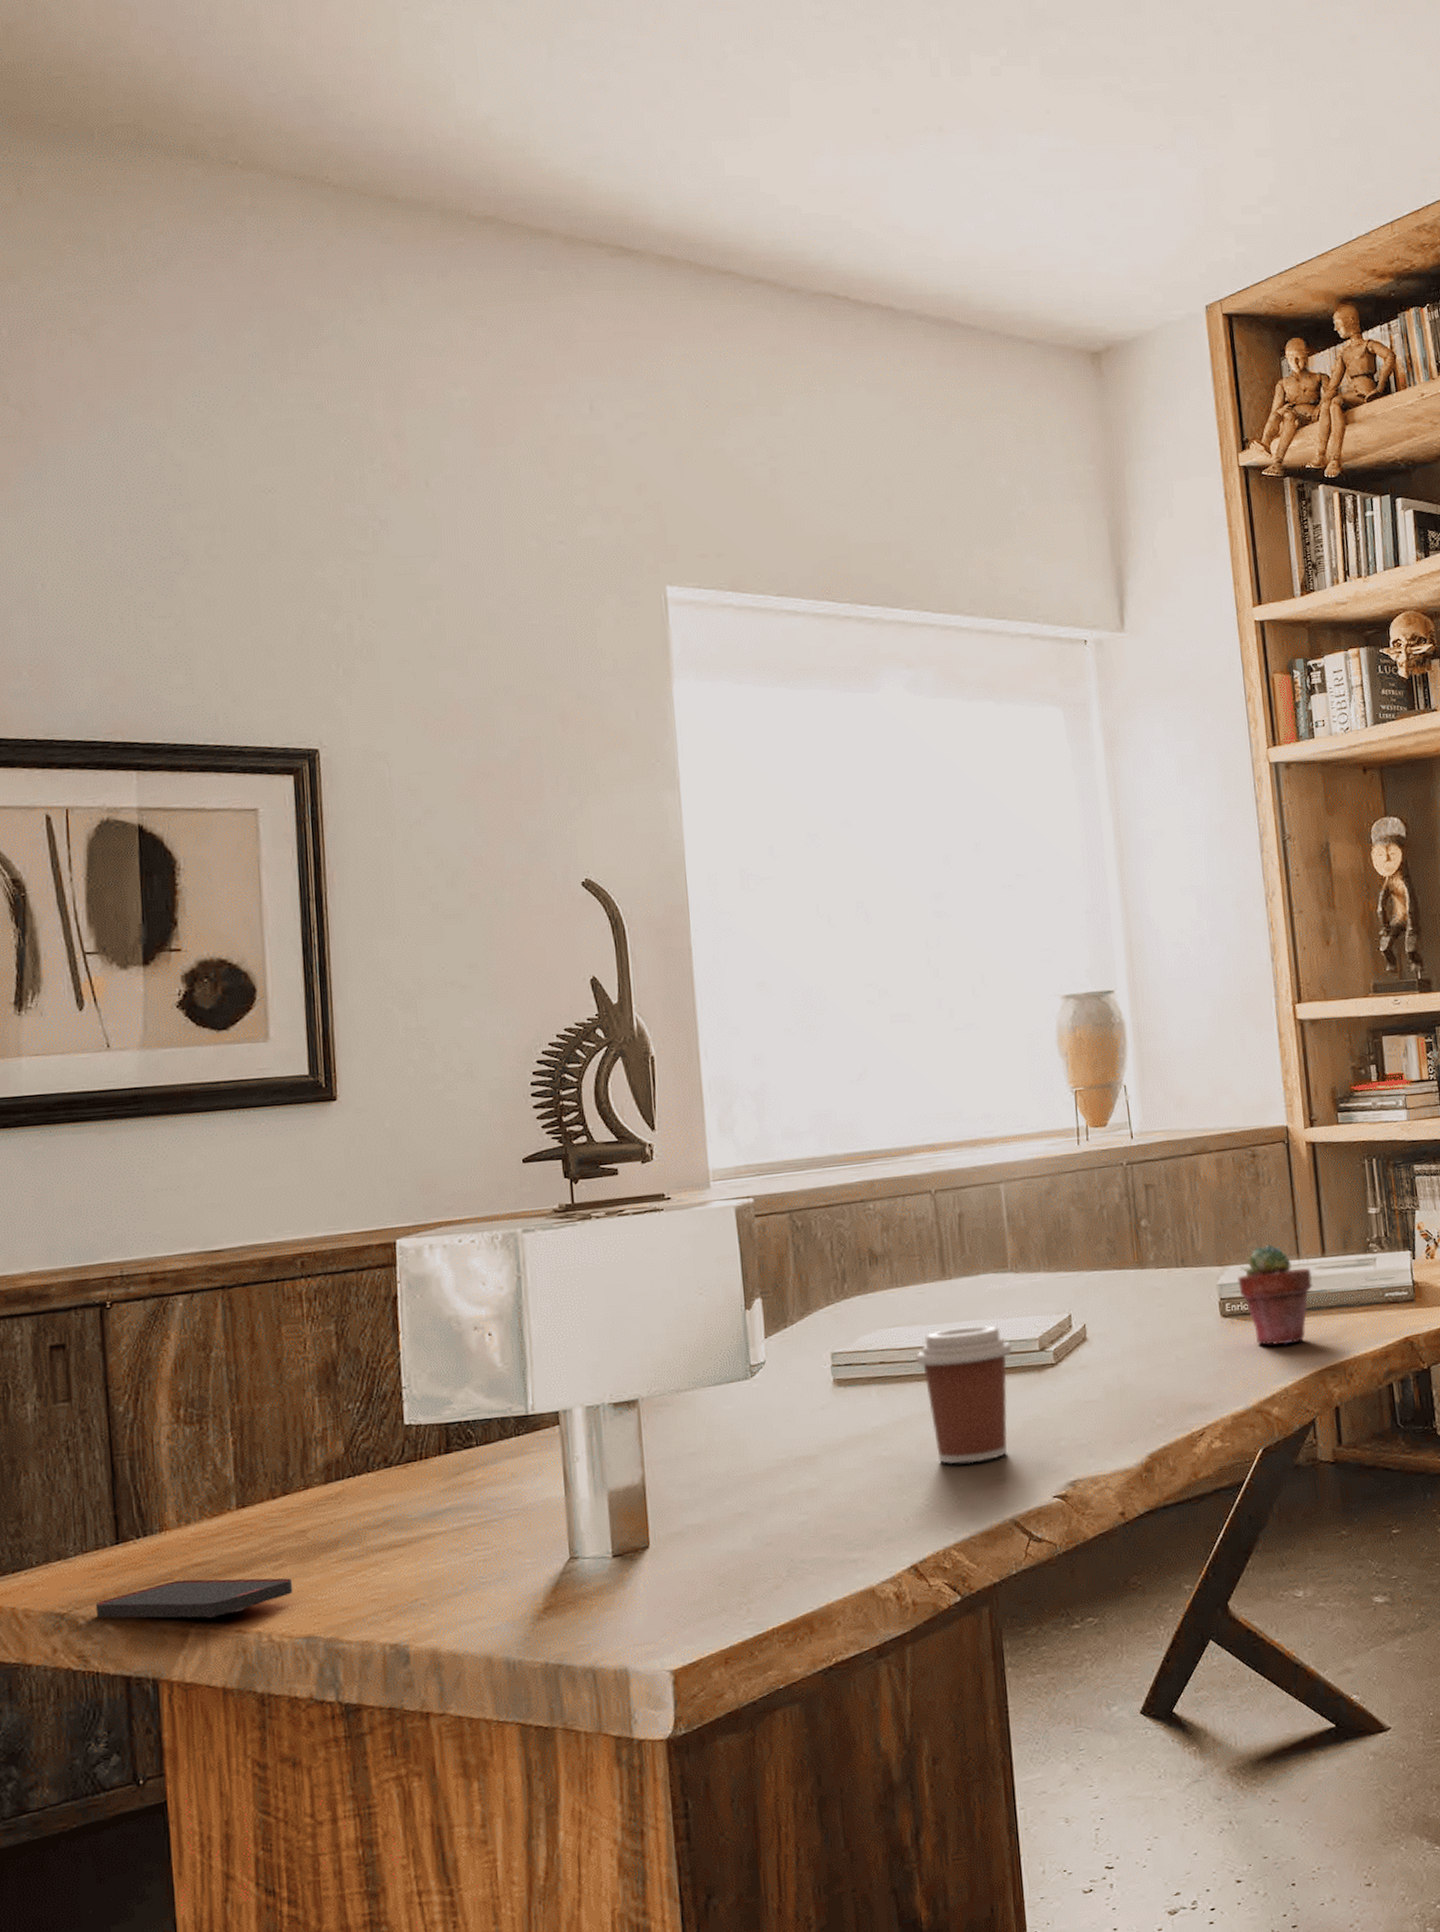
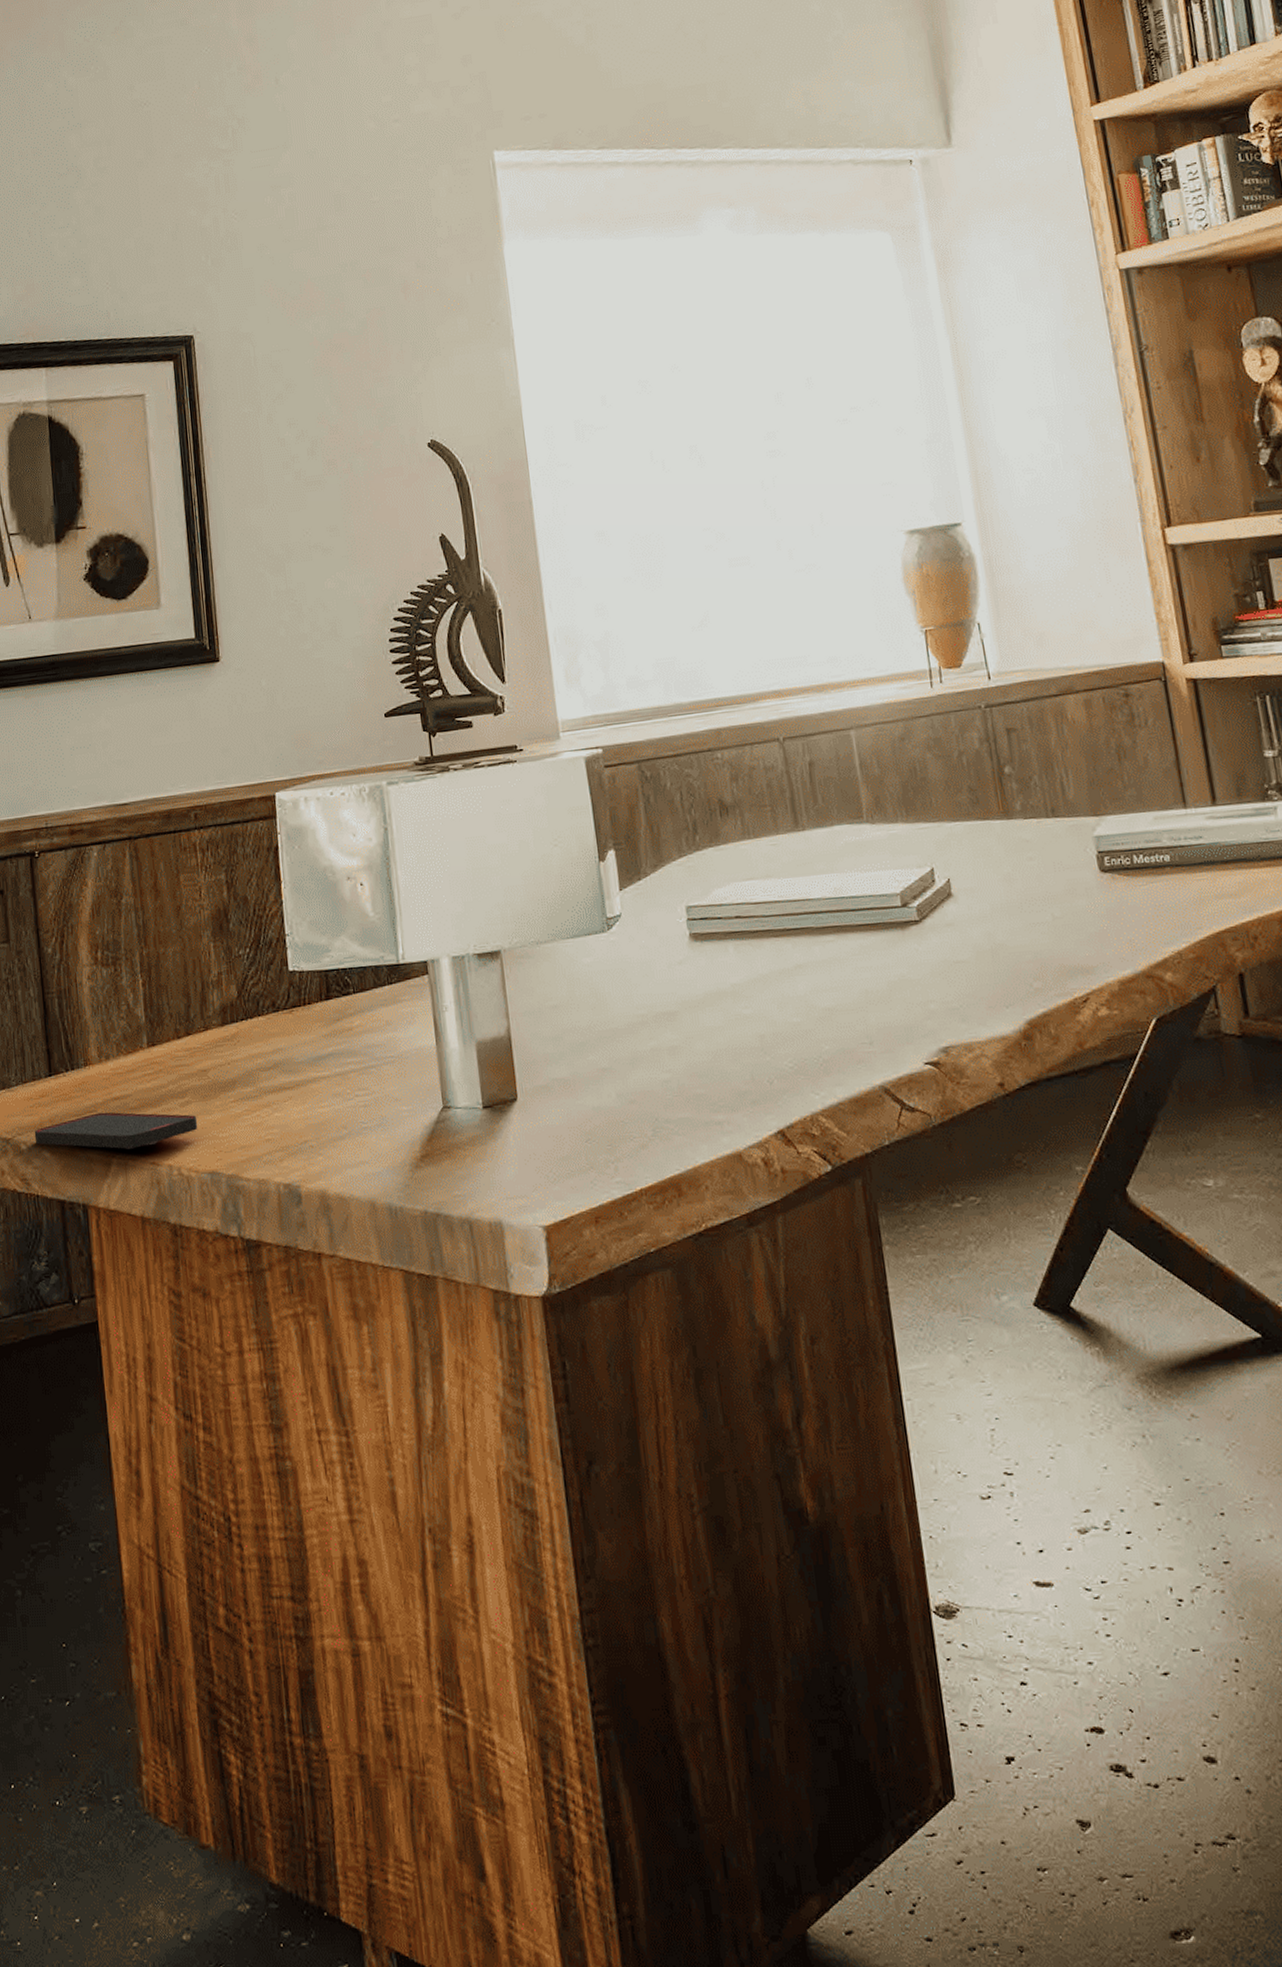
coffee cup: present [915,1325,1013,1465] -> none [771,879,873,1026]
potted succulent: present [1237,1244,1312,1346] -> none [1115,792,1203,904]

